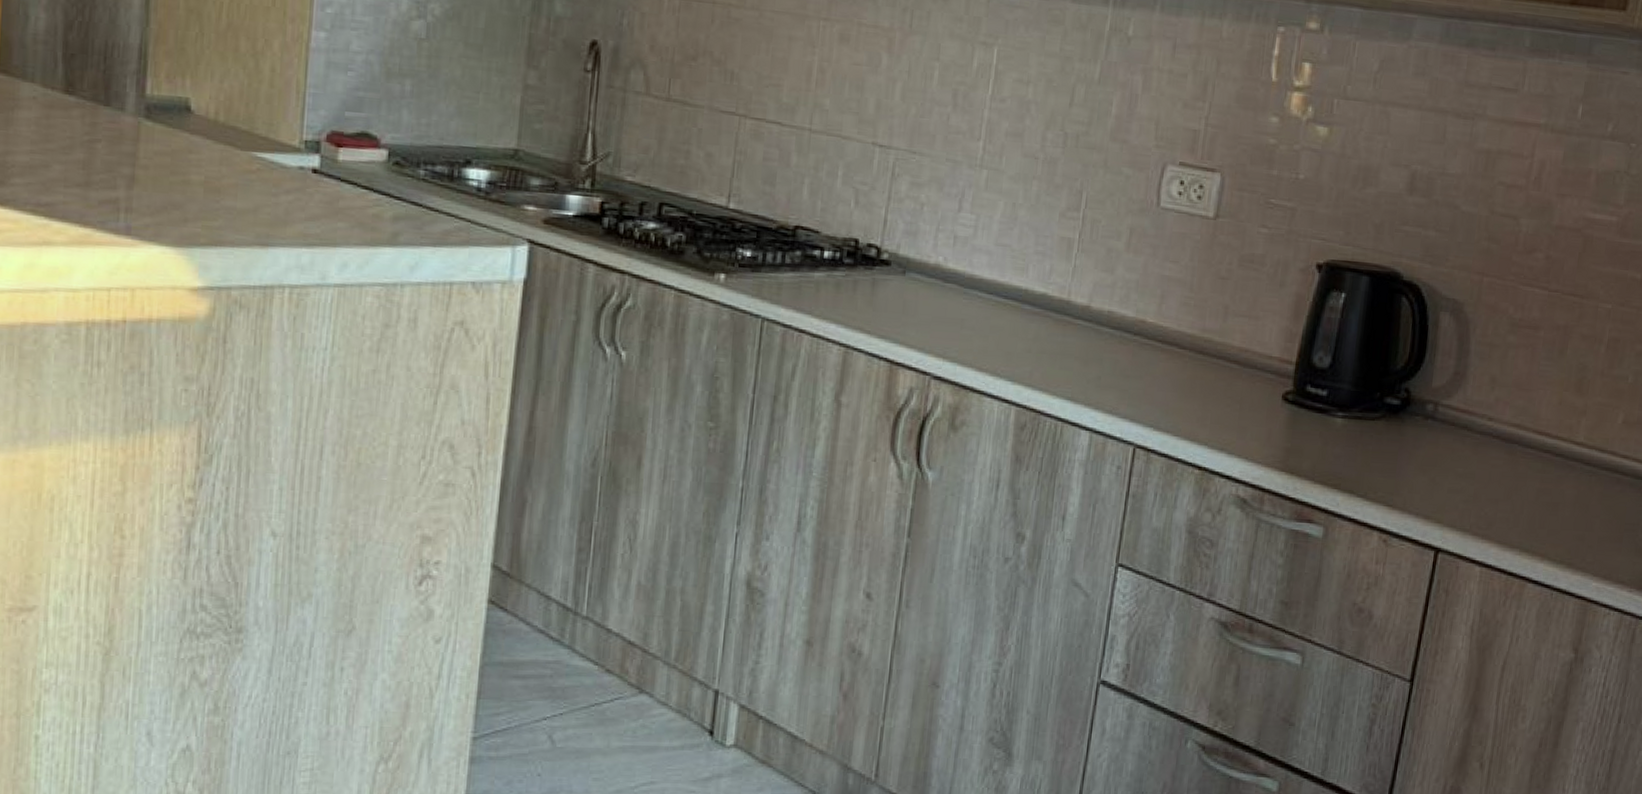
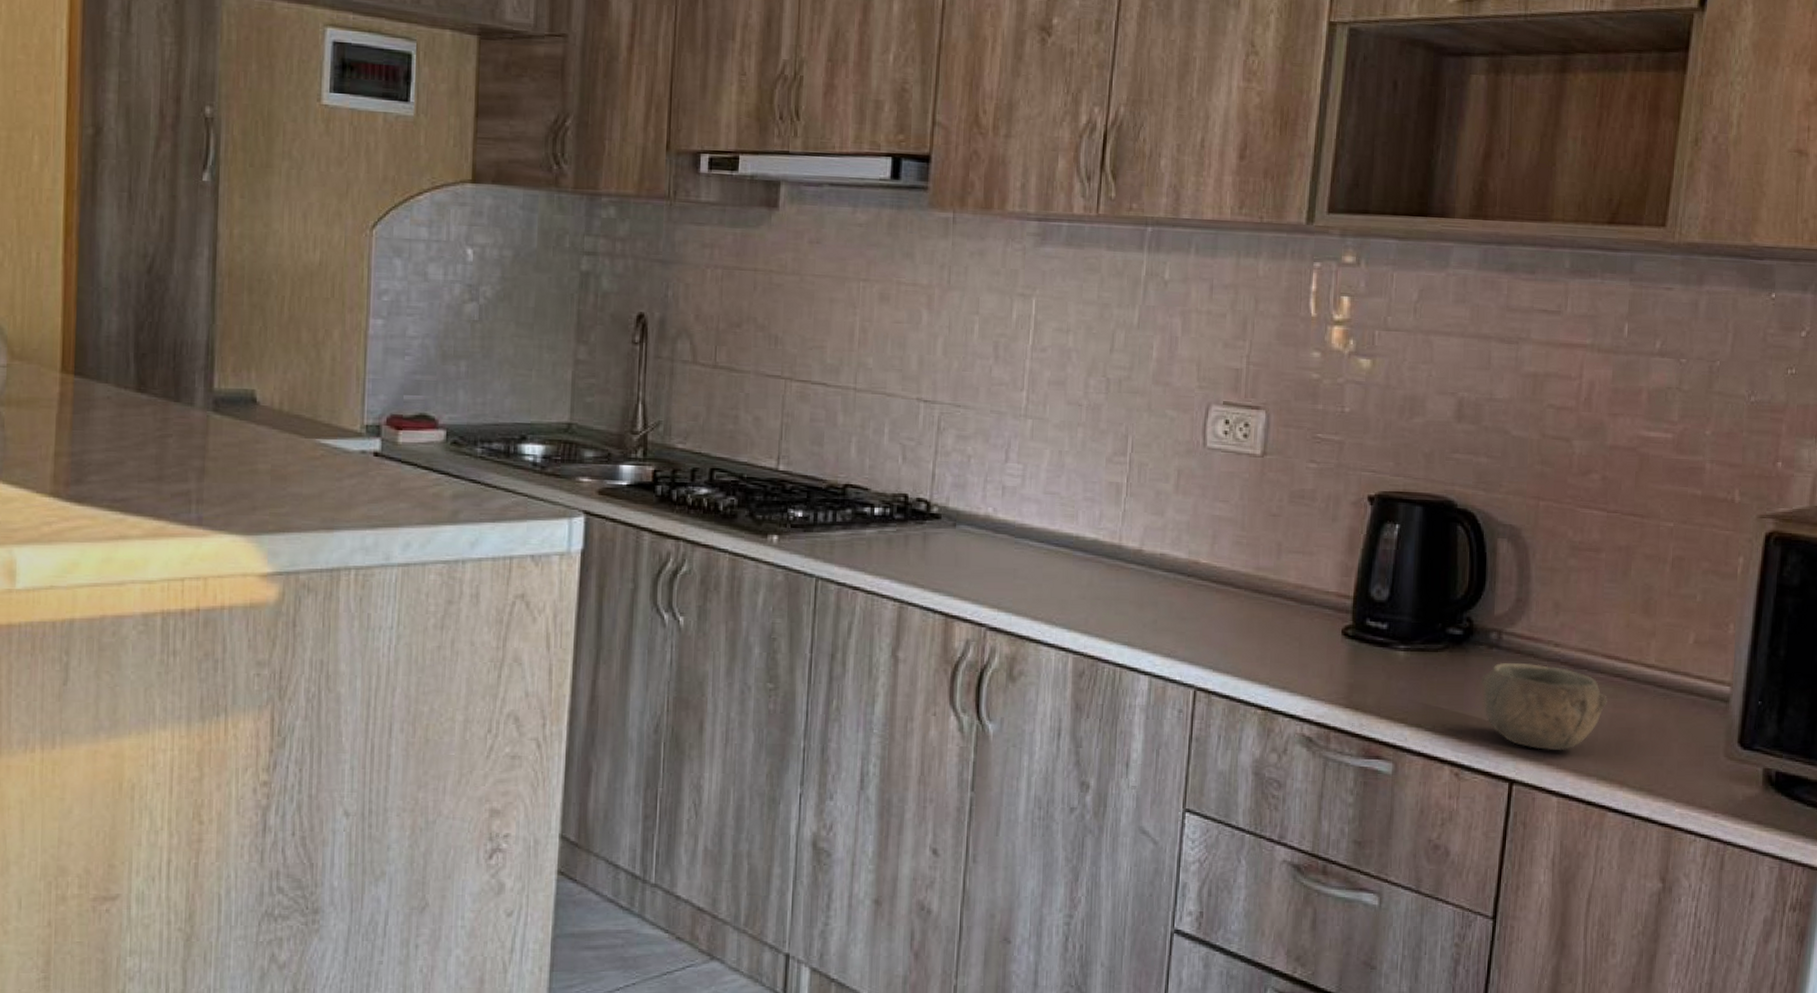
bowl: none [1415,434,1535,523] -> present [1481,663,1607,751]

